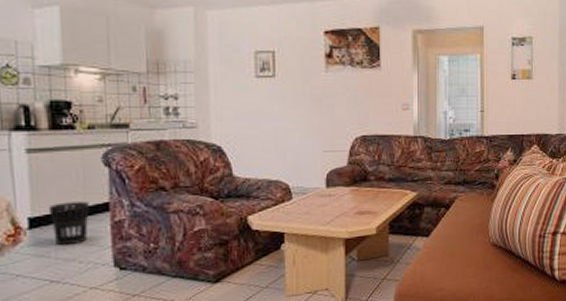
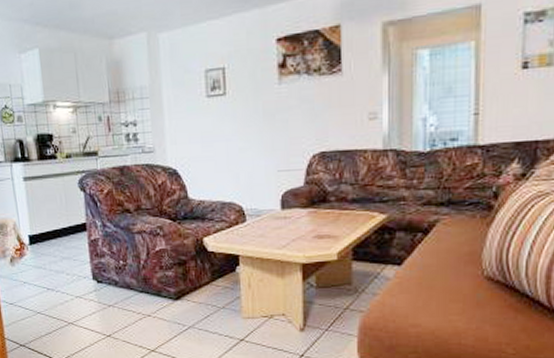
wastebasket: present [48,201,89,246] -> none [41,222,72,260]

